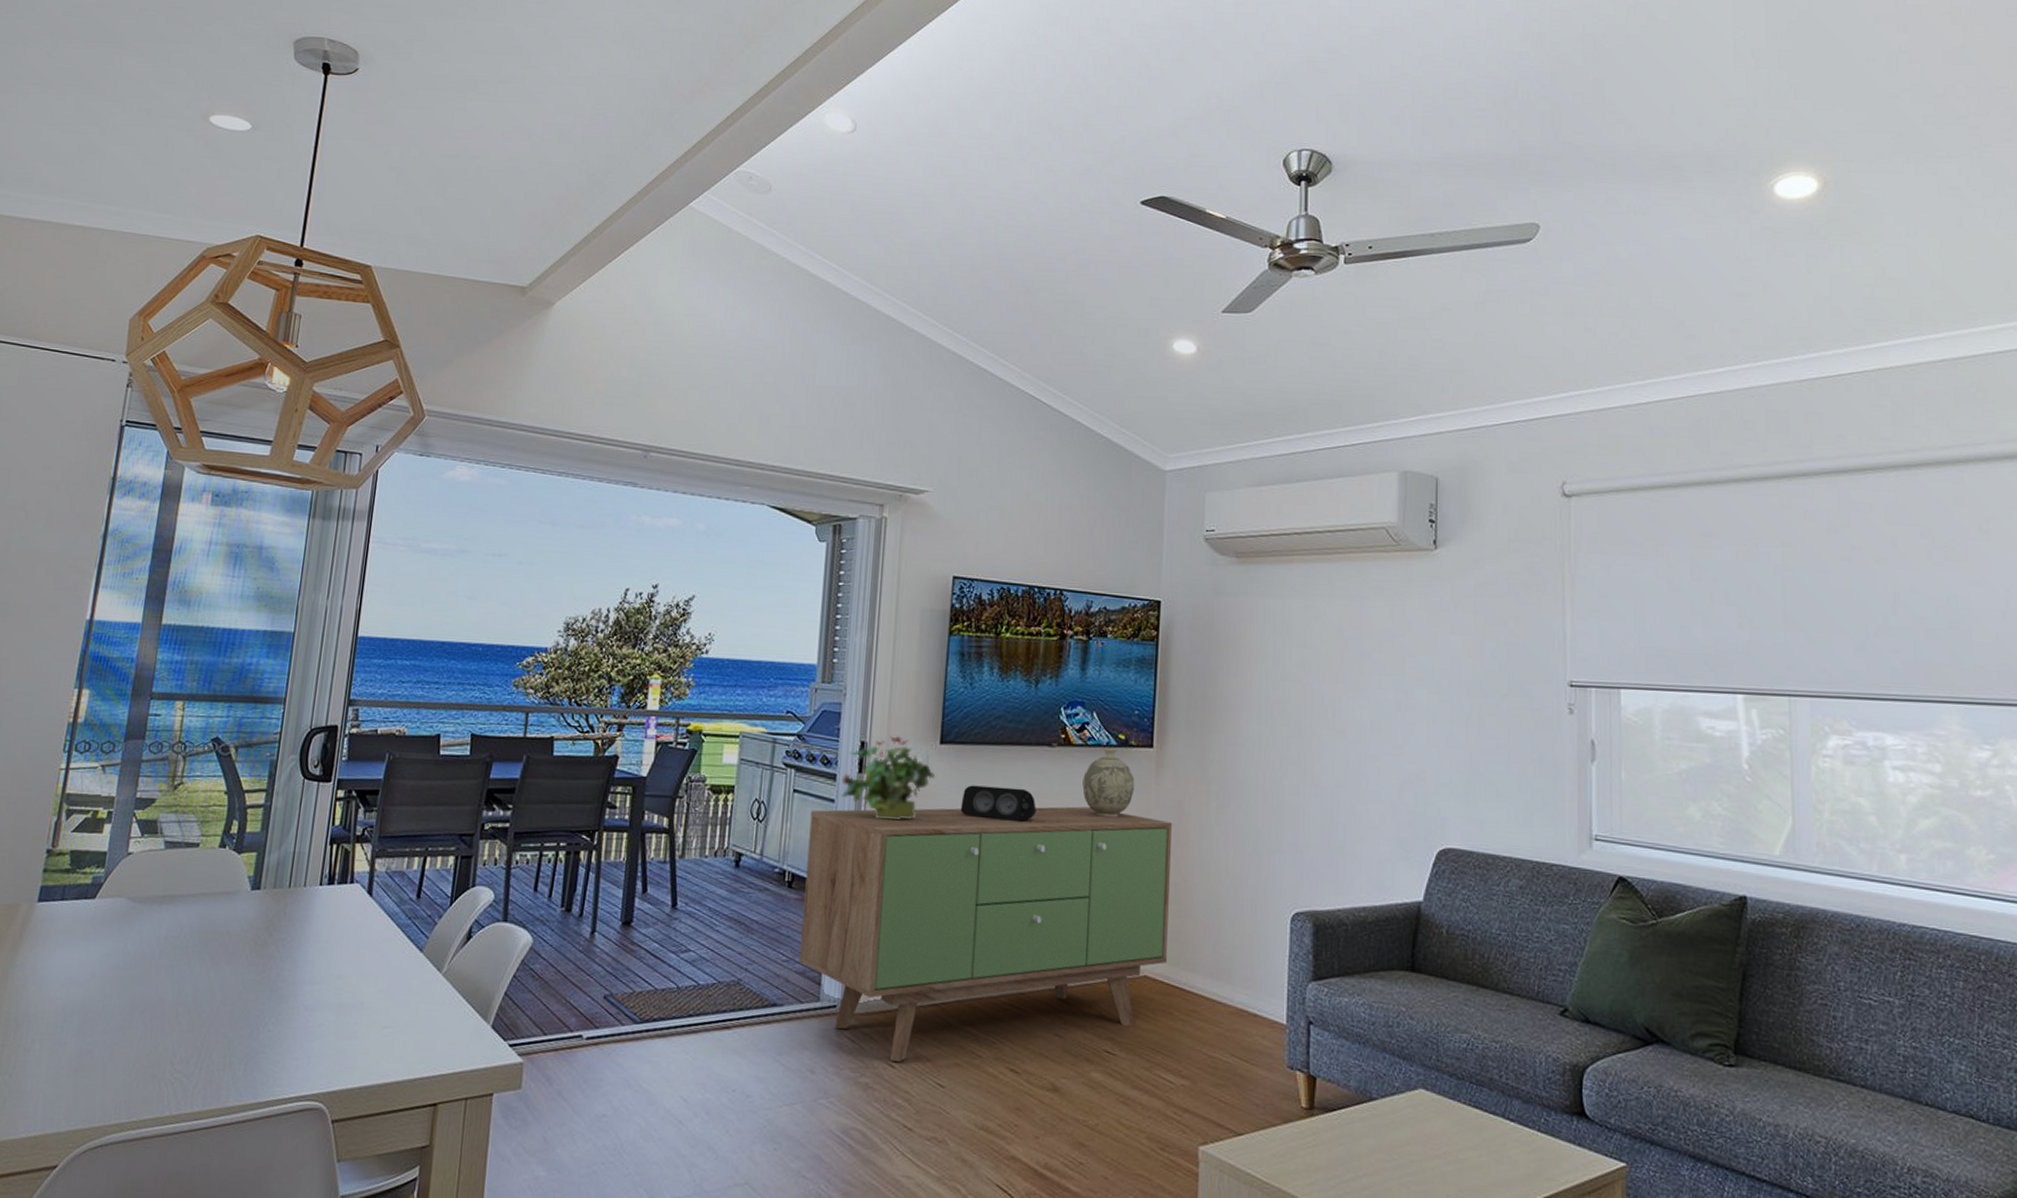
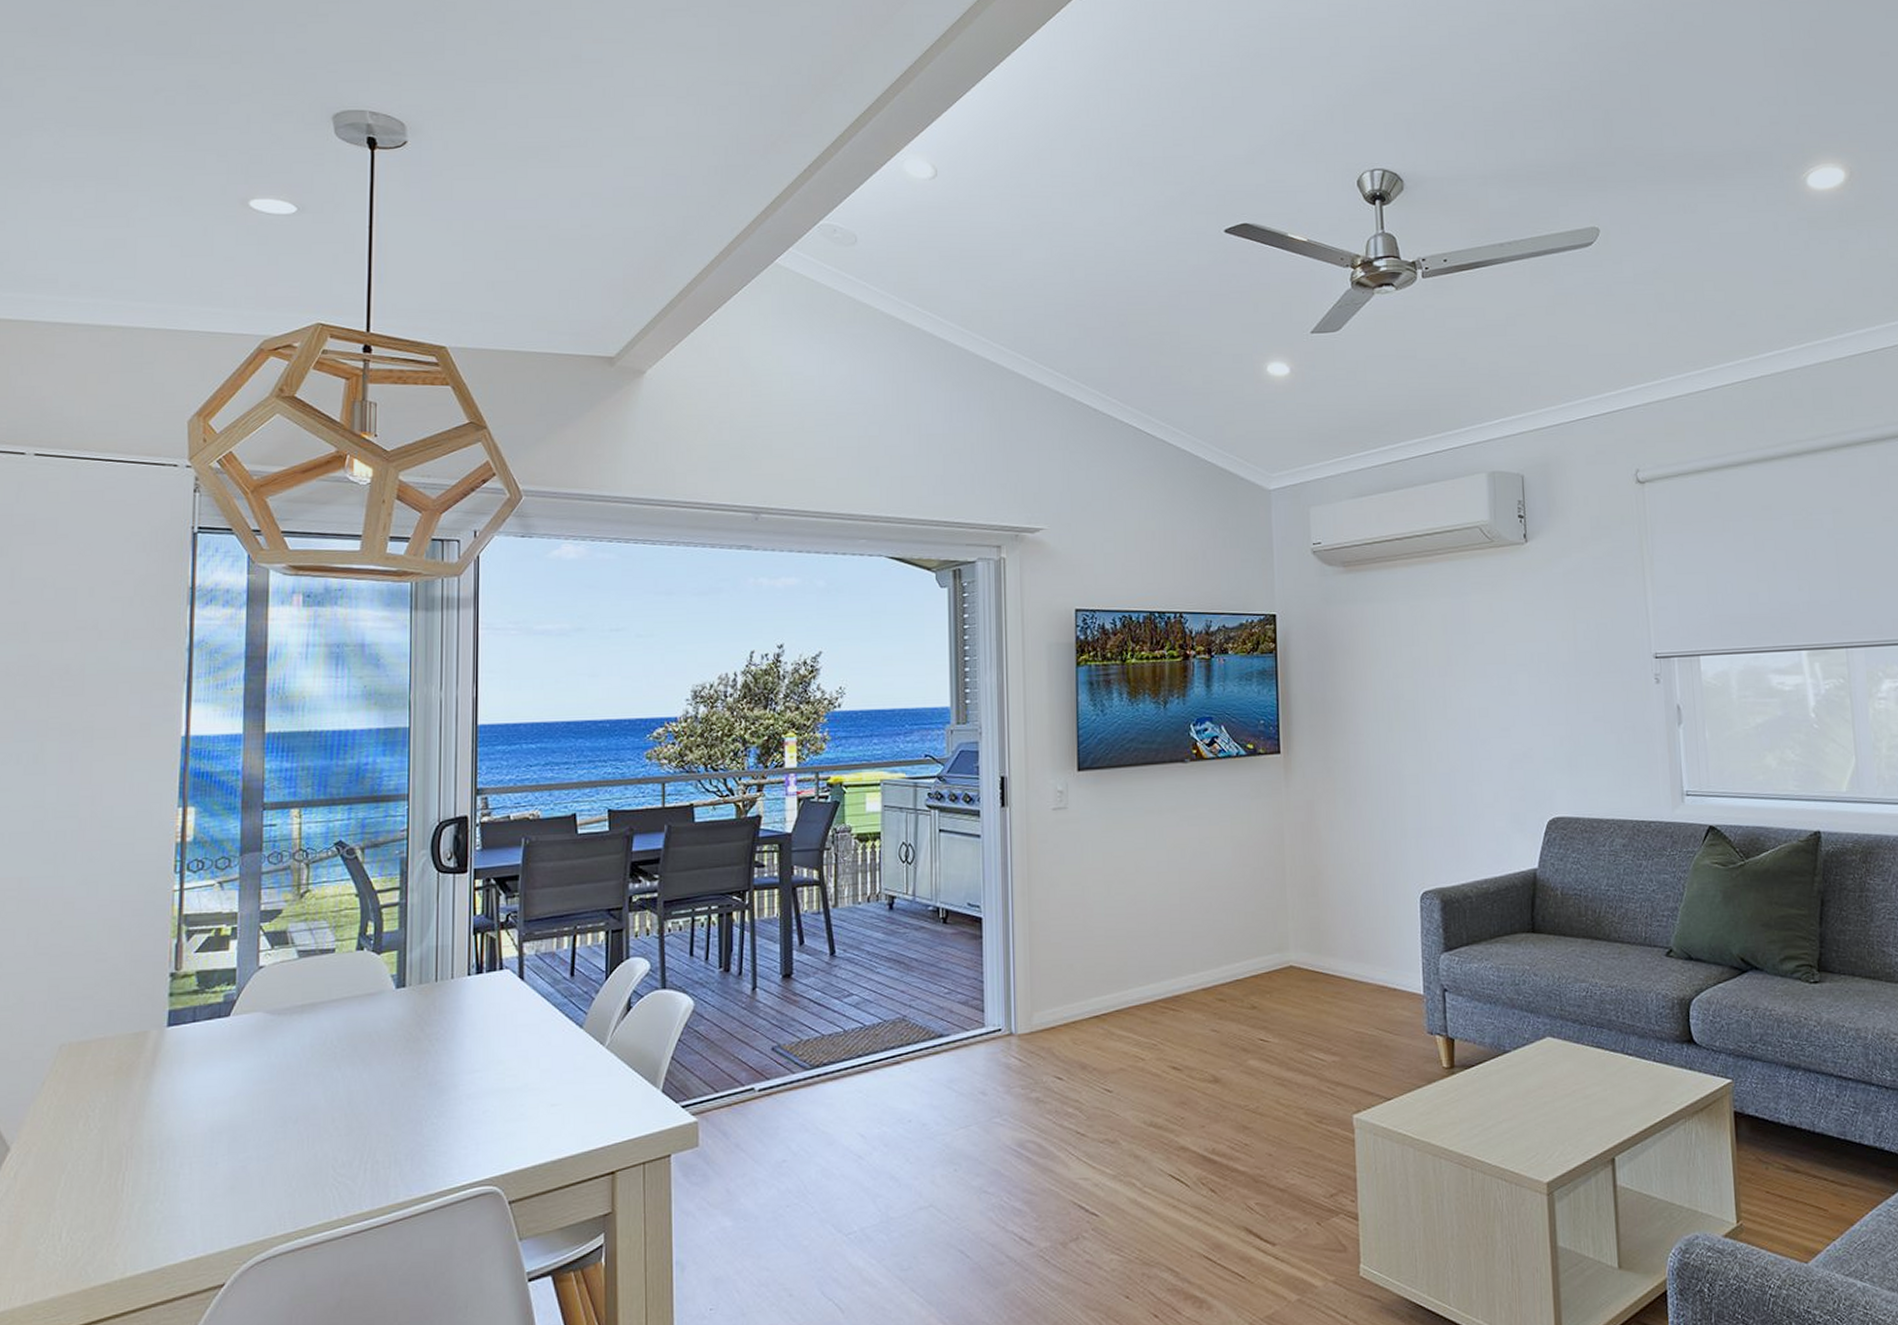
sideboard: present [799,806,1173,1063] -> none [958,815,1309,1075]
potted plant: present [841,736,936,820] -> none [985,768,1077,849]
speaker: present [960,785,1036,823] -> none [1103,805,1176,838]
decorative vase: present [1082,748,1135,818] -> none [1217,758,1266,823]

